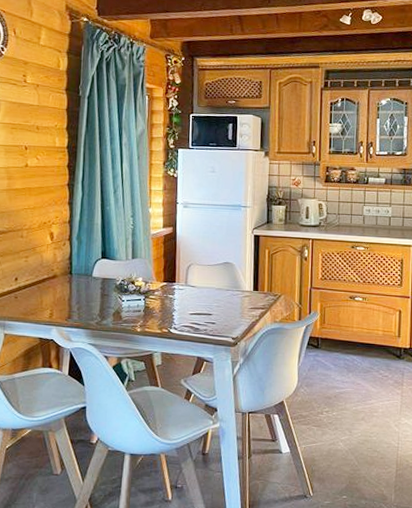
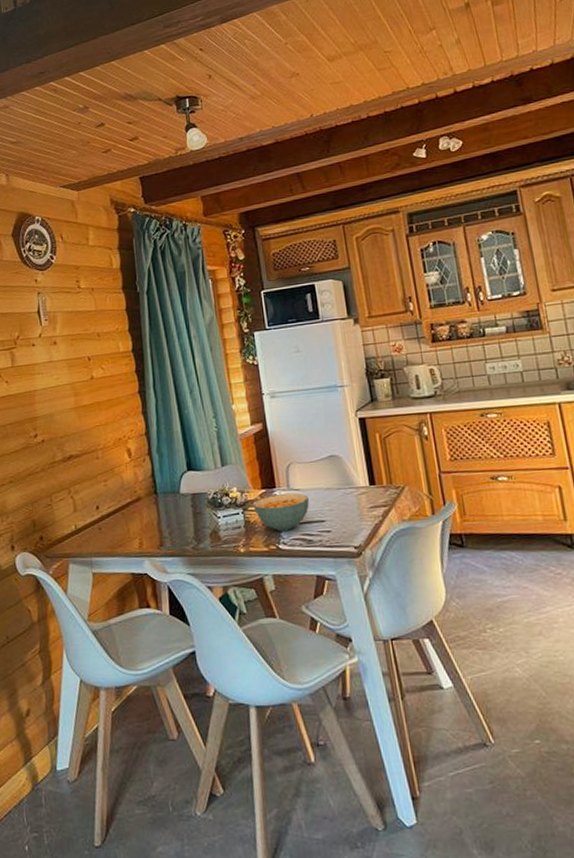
cereal bowl: none [154,288,201,319] -> present [253,493,309,531]

